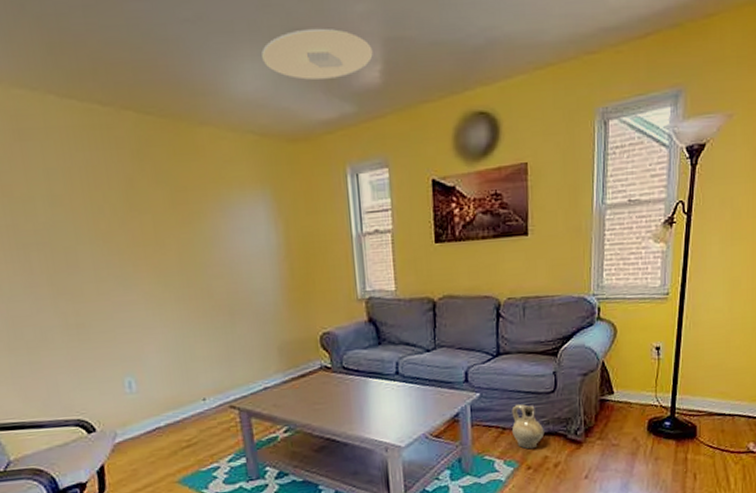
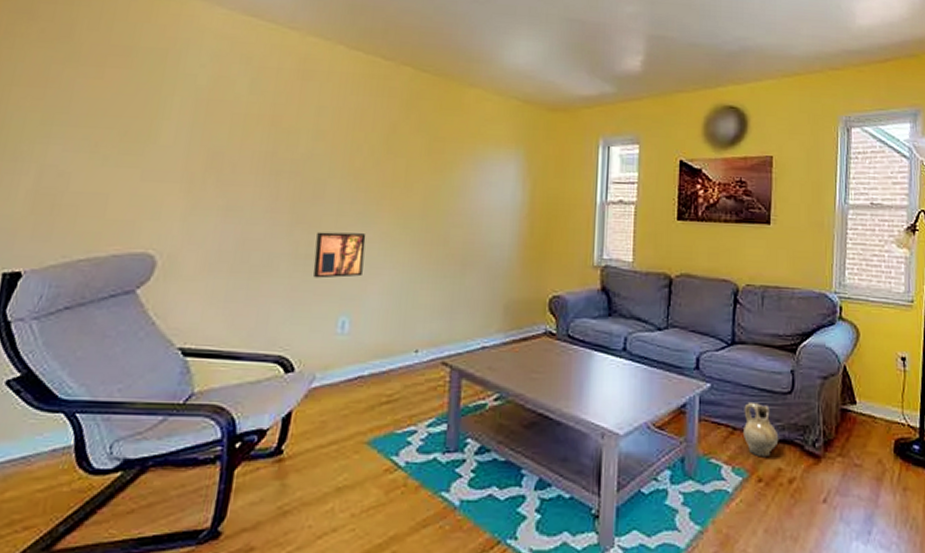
wall art: none [81,297,136,346] -> present [313,232,366,279]
ceiling light: present [262,28,373,80] -> none [537,20,637,63]

